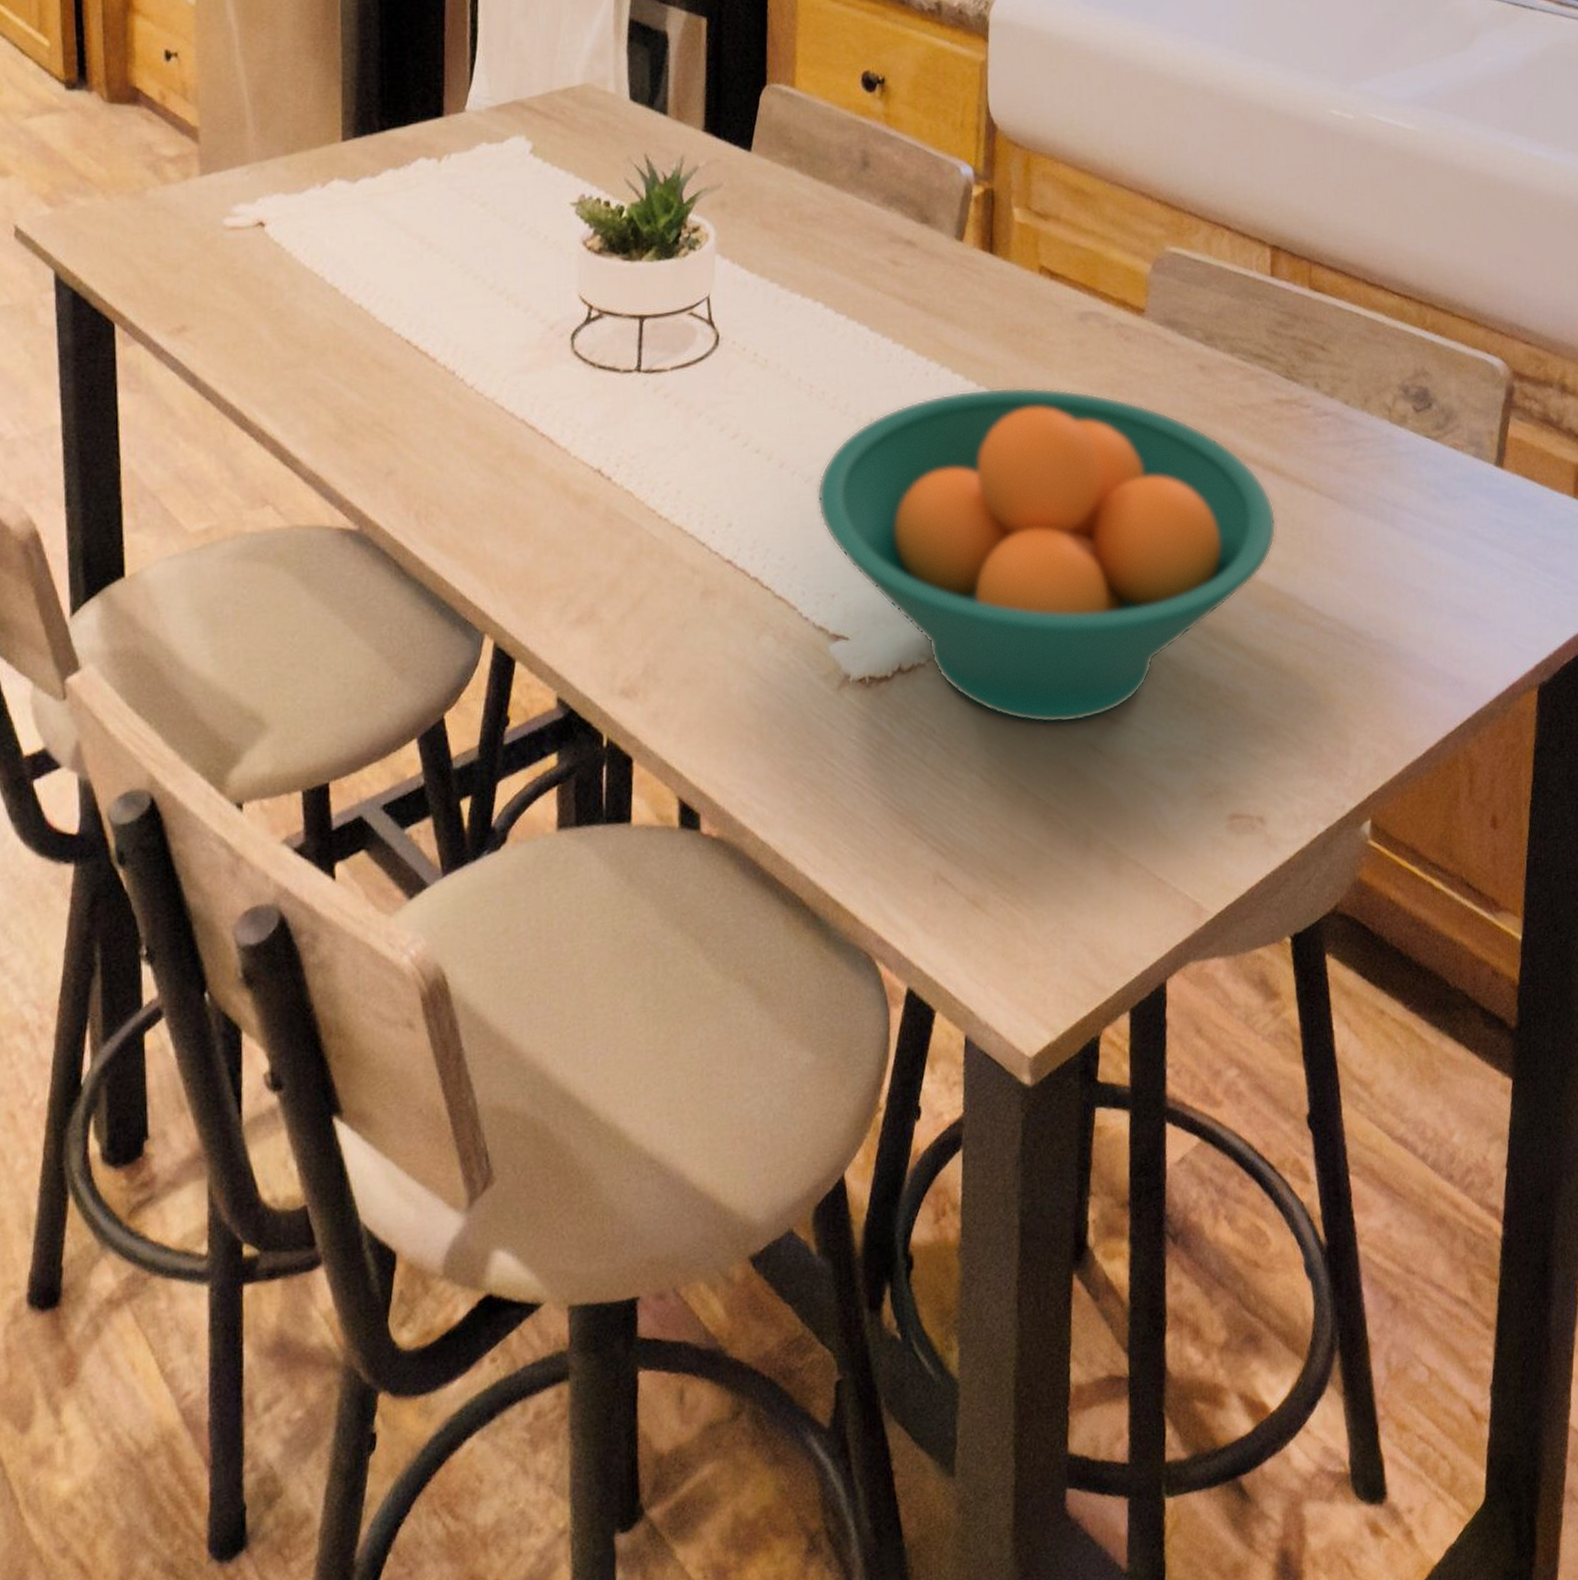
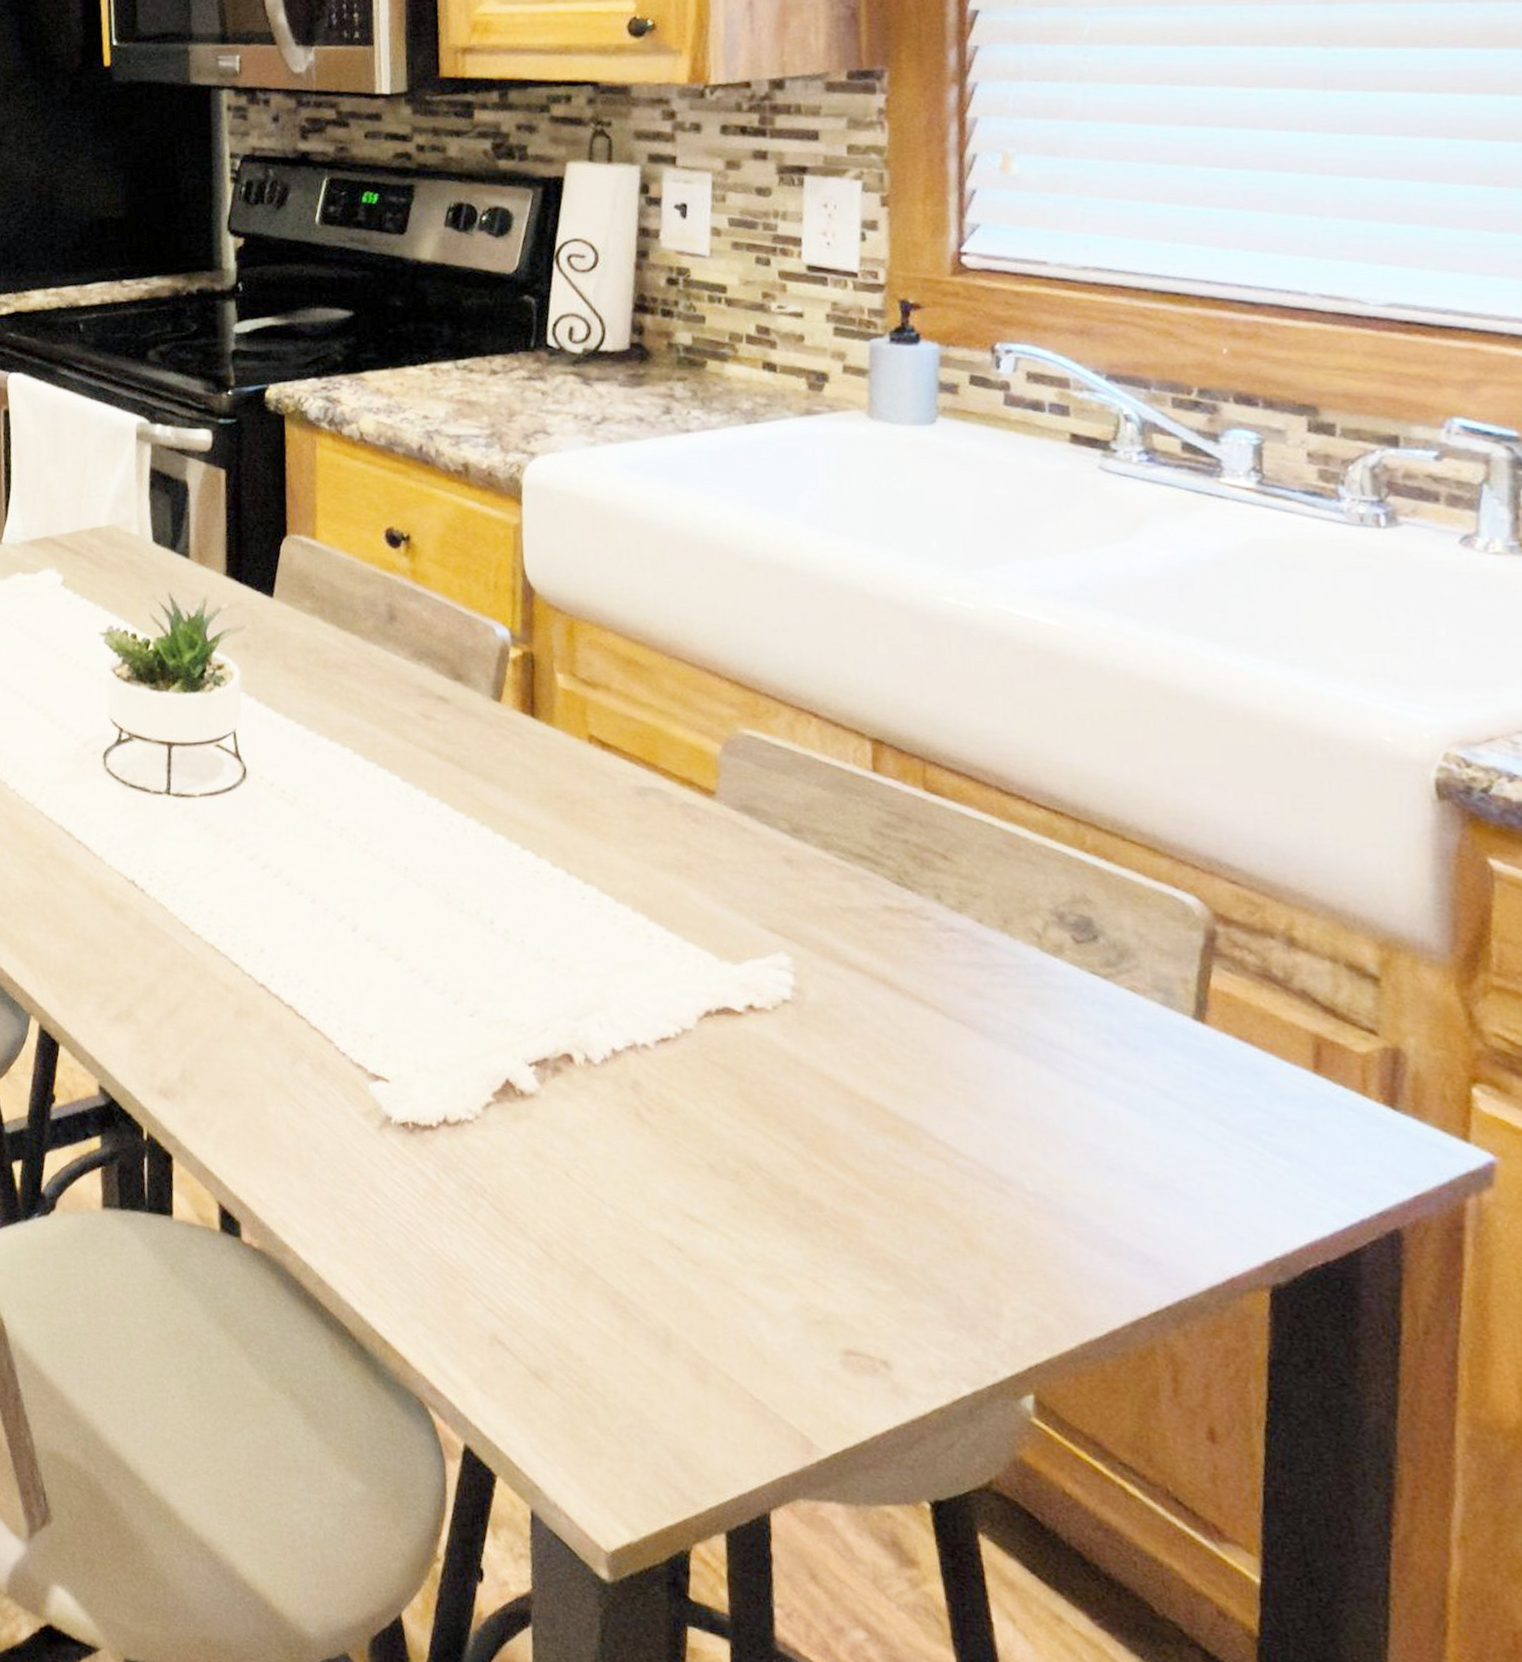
fruit bowl: present [817,387,1276,724] -> none [351,852,892,1212]

